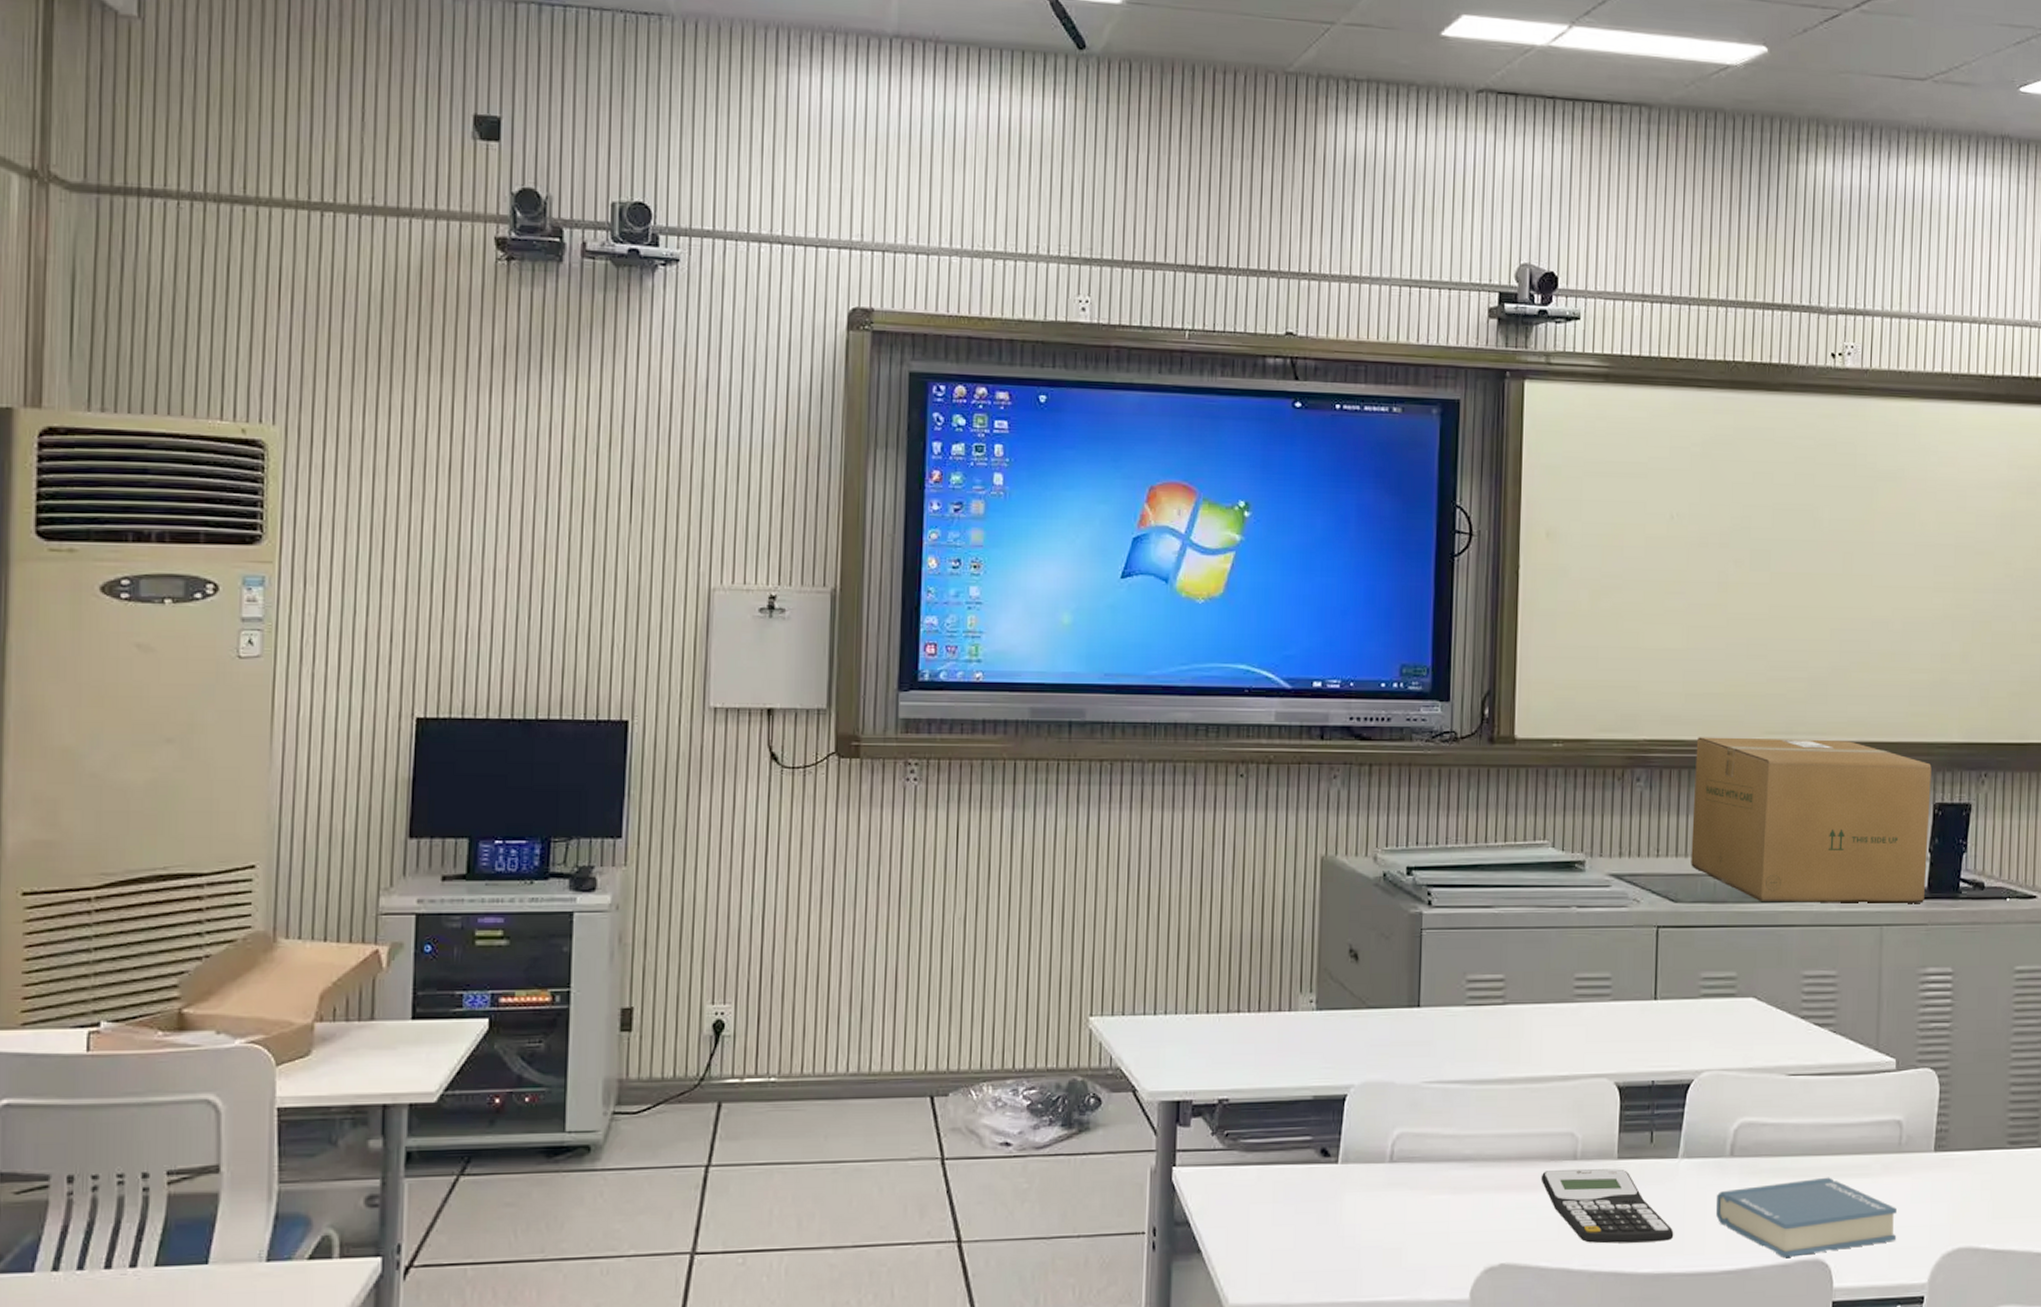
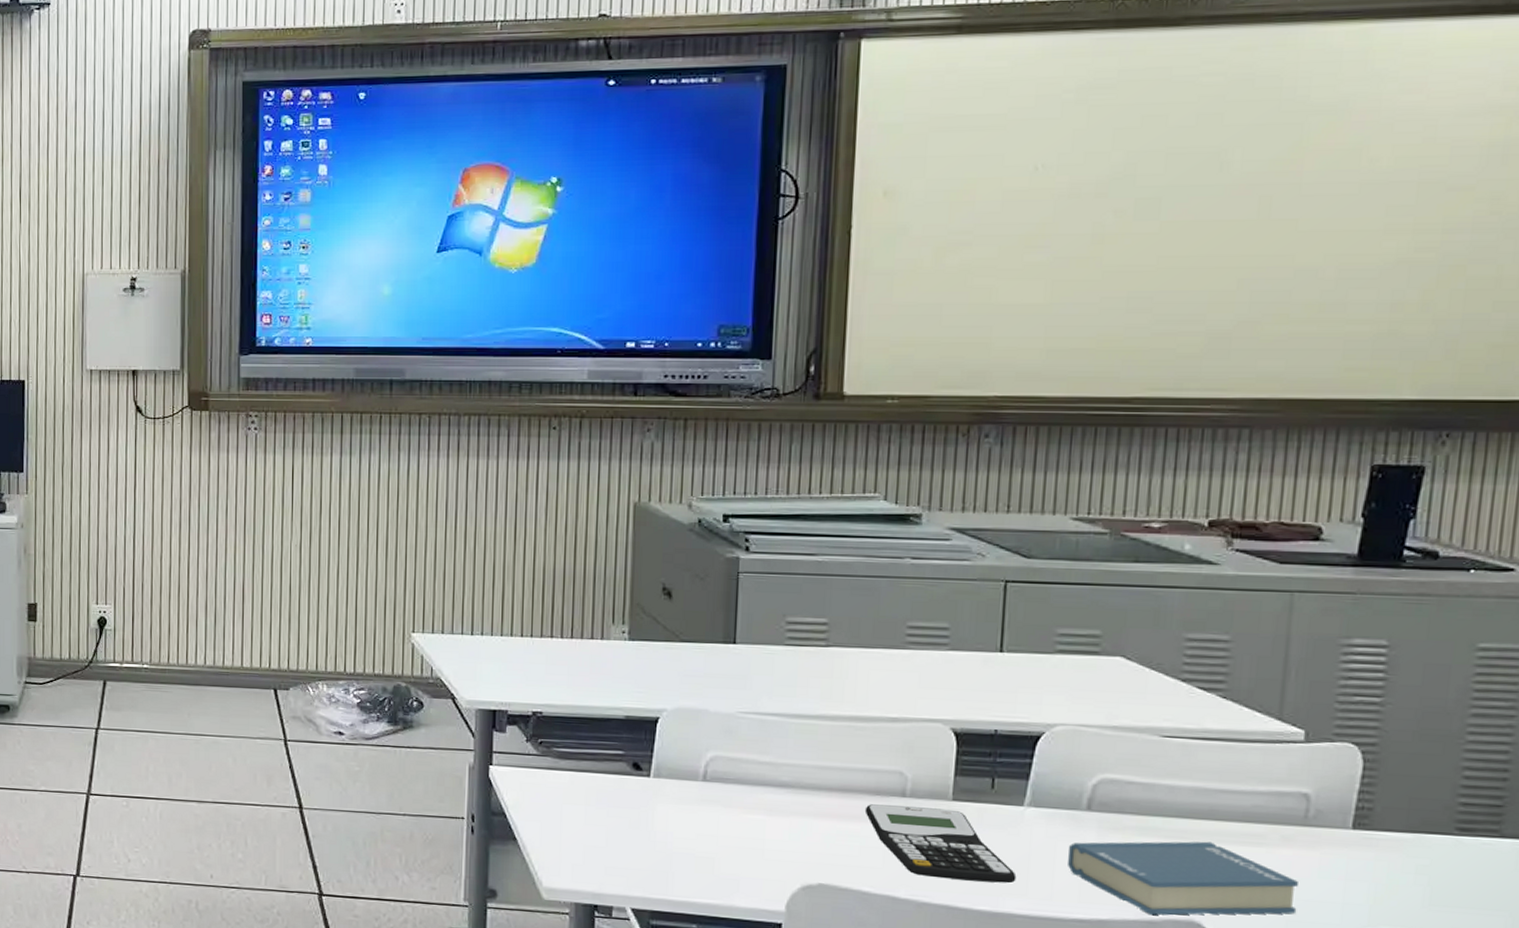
box: present [1691,737,1932,903] -> none [1048,393,1371,570]

